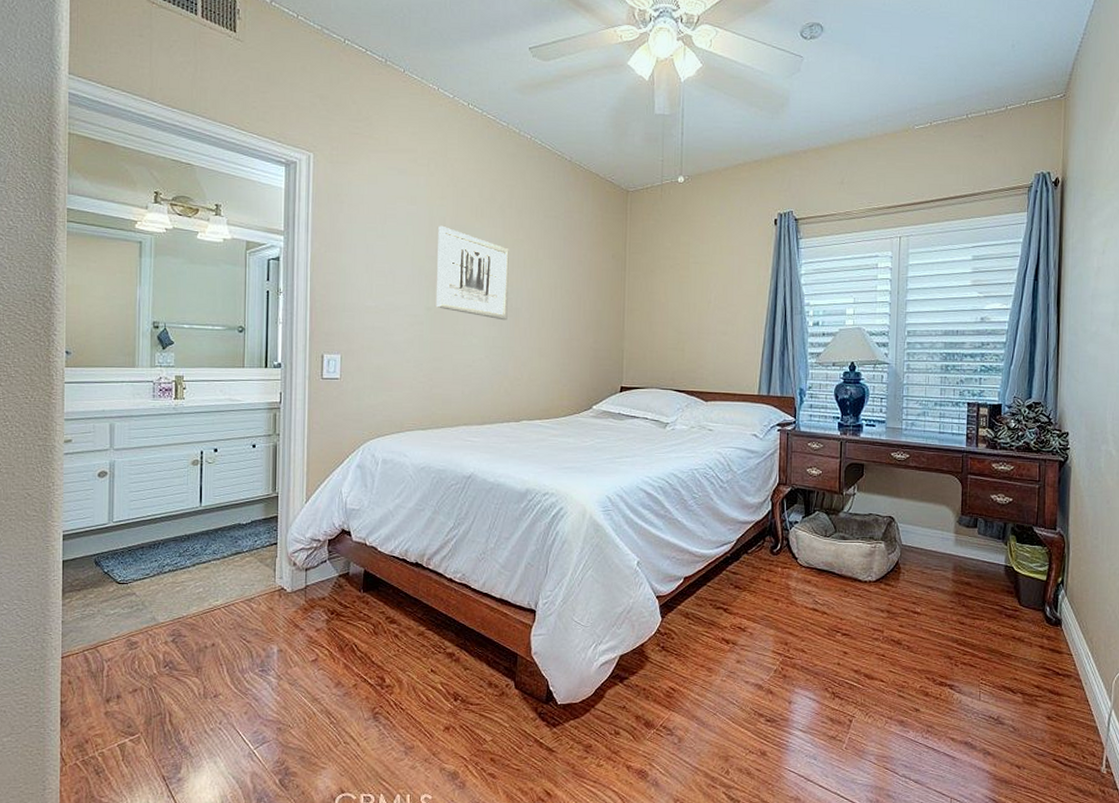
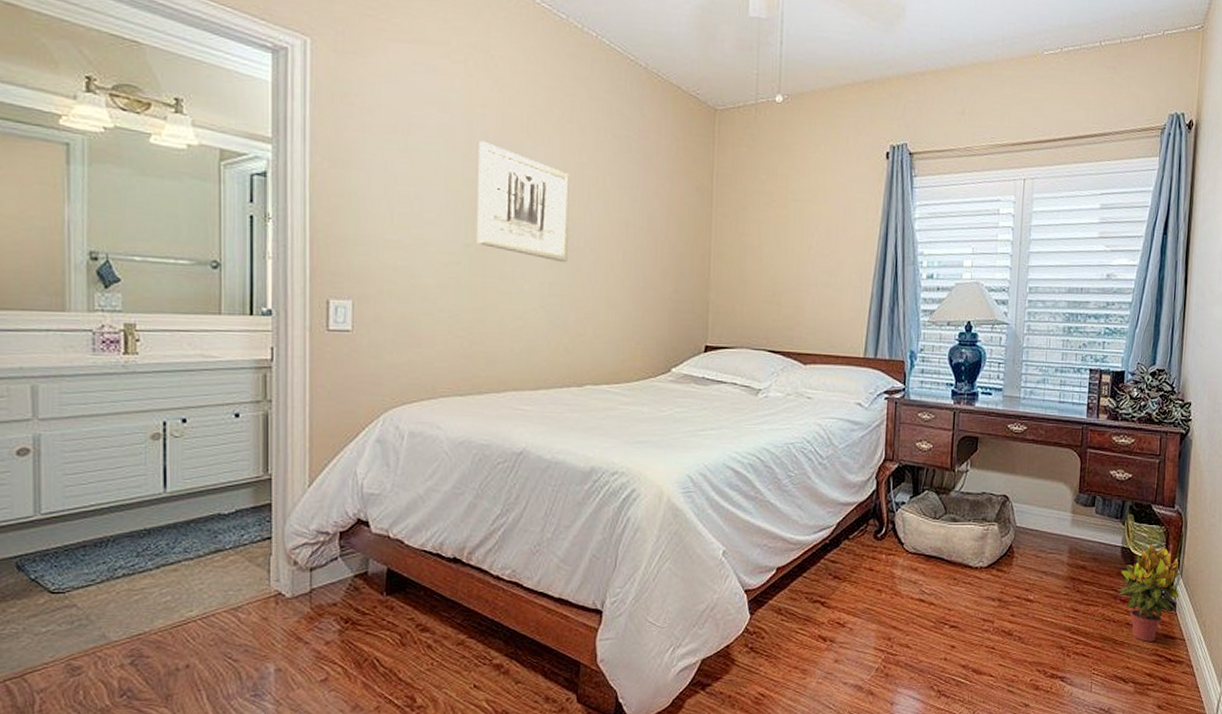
potted plant: none [1002,562,1066,655] -> present [1117,543,1181,642]

